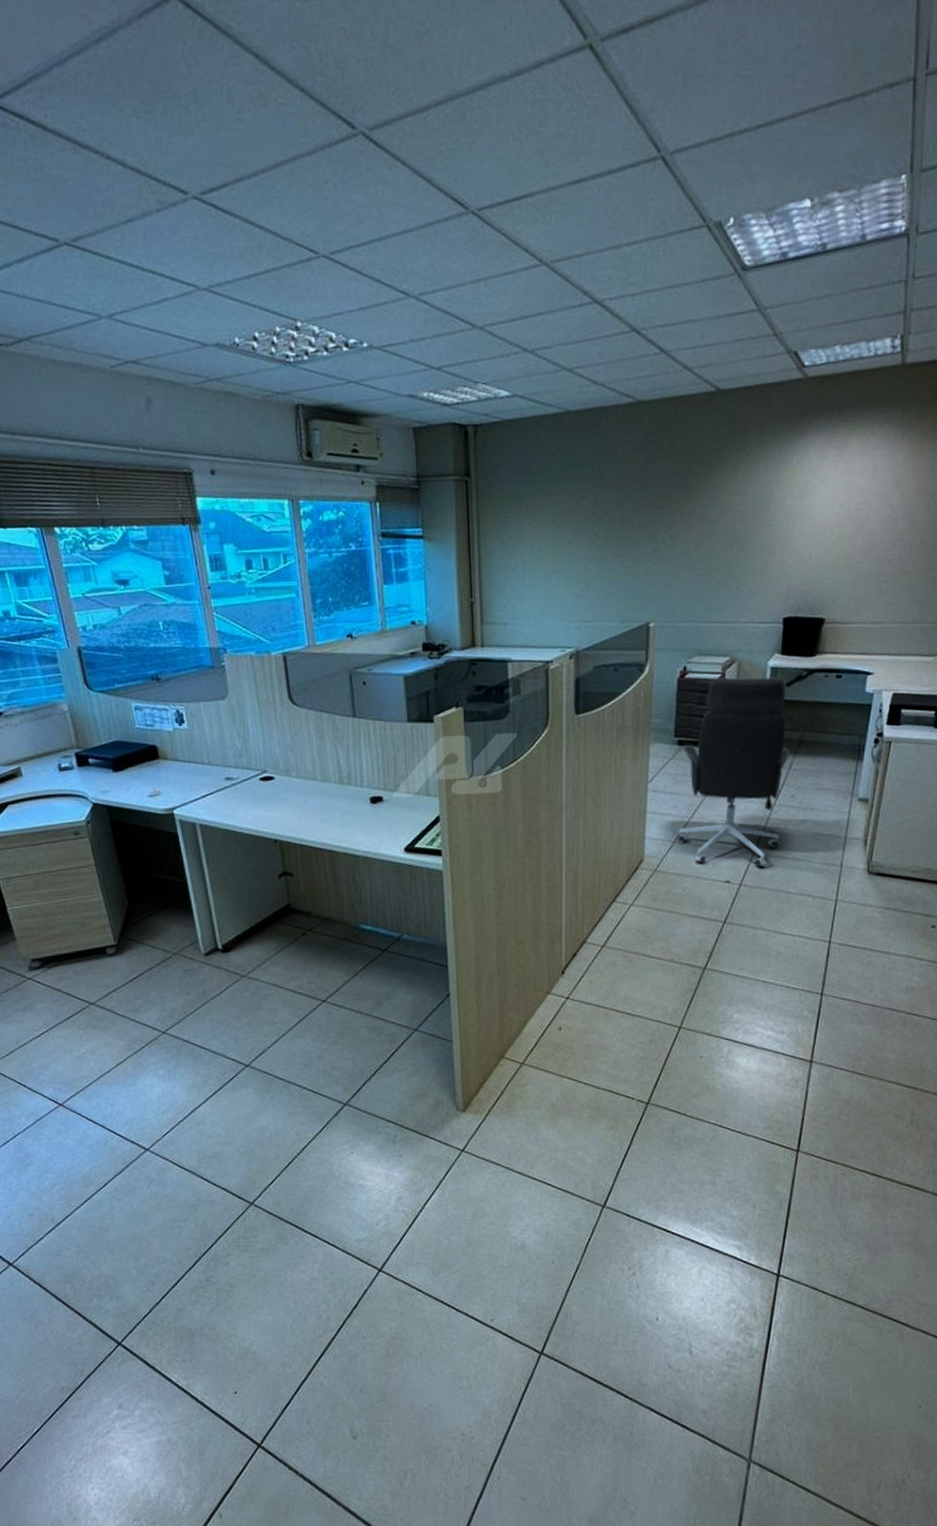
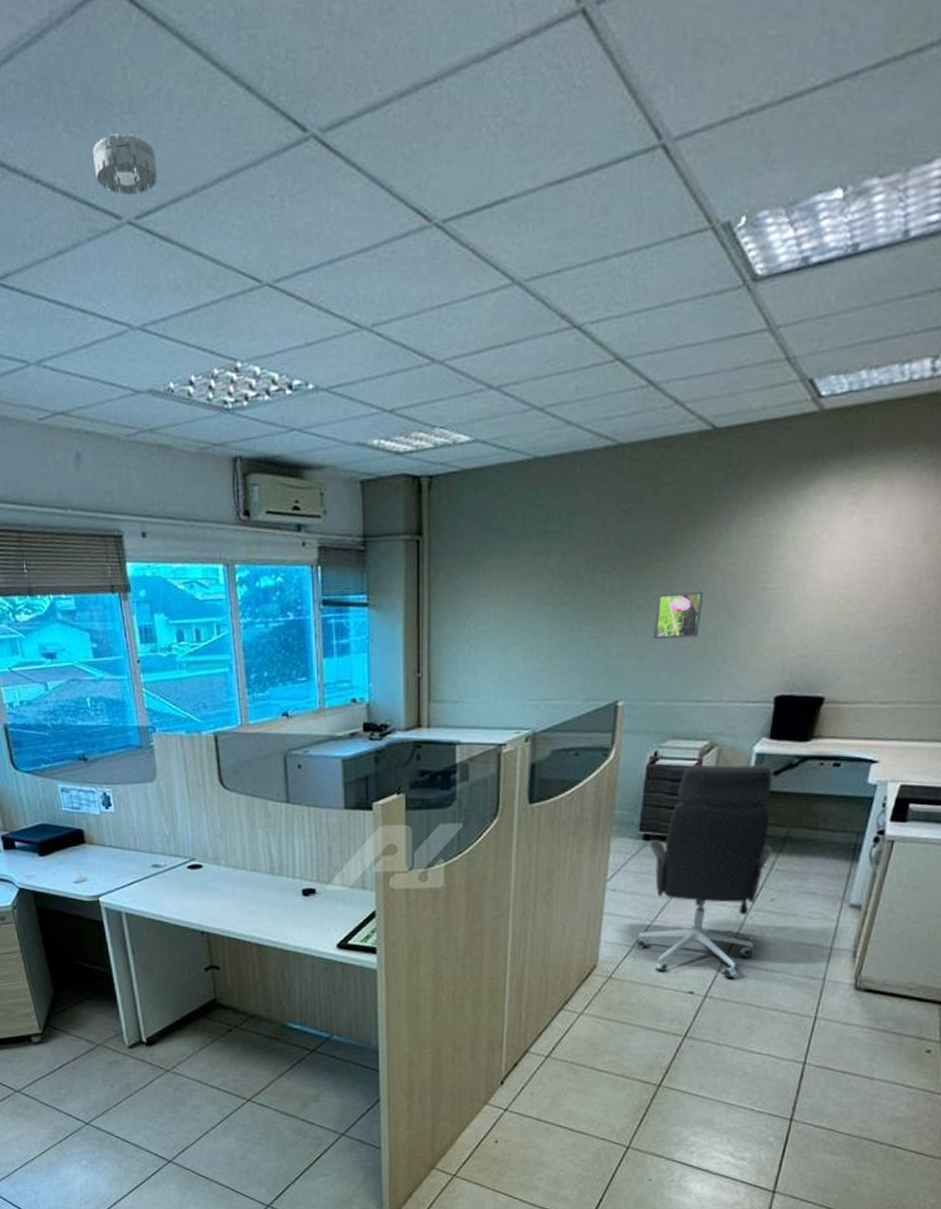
smoke detector: none [160,121,221,175] -> present [93,133,157,196]
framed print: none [677,527,718,568] -> present [653,591,704,639]

